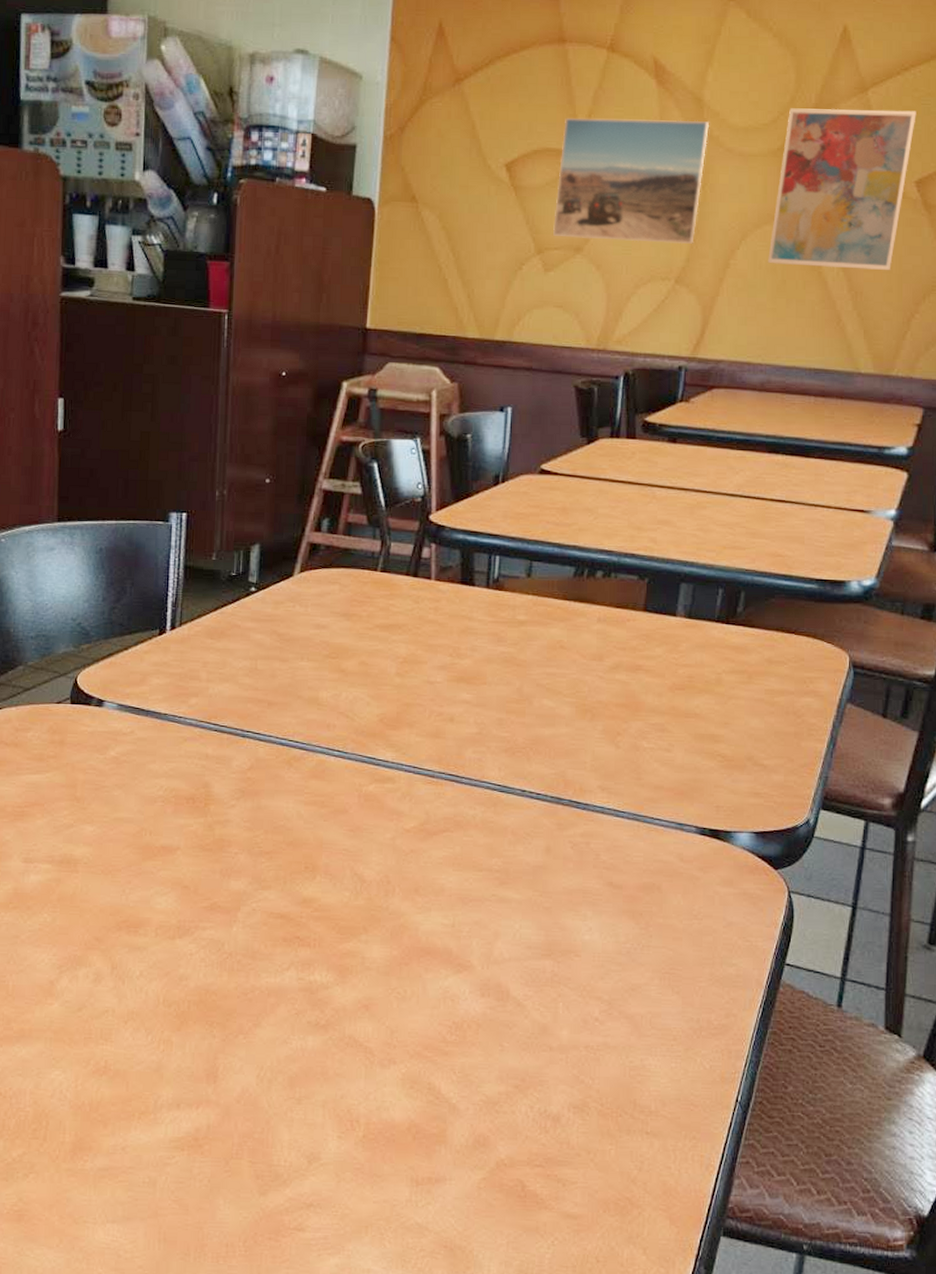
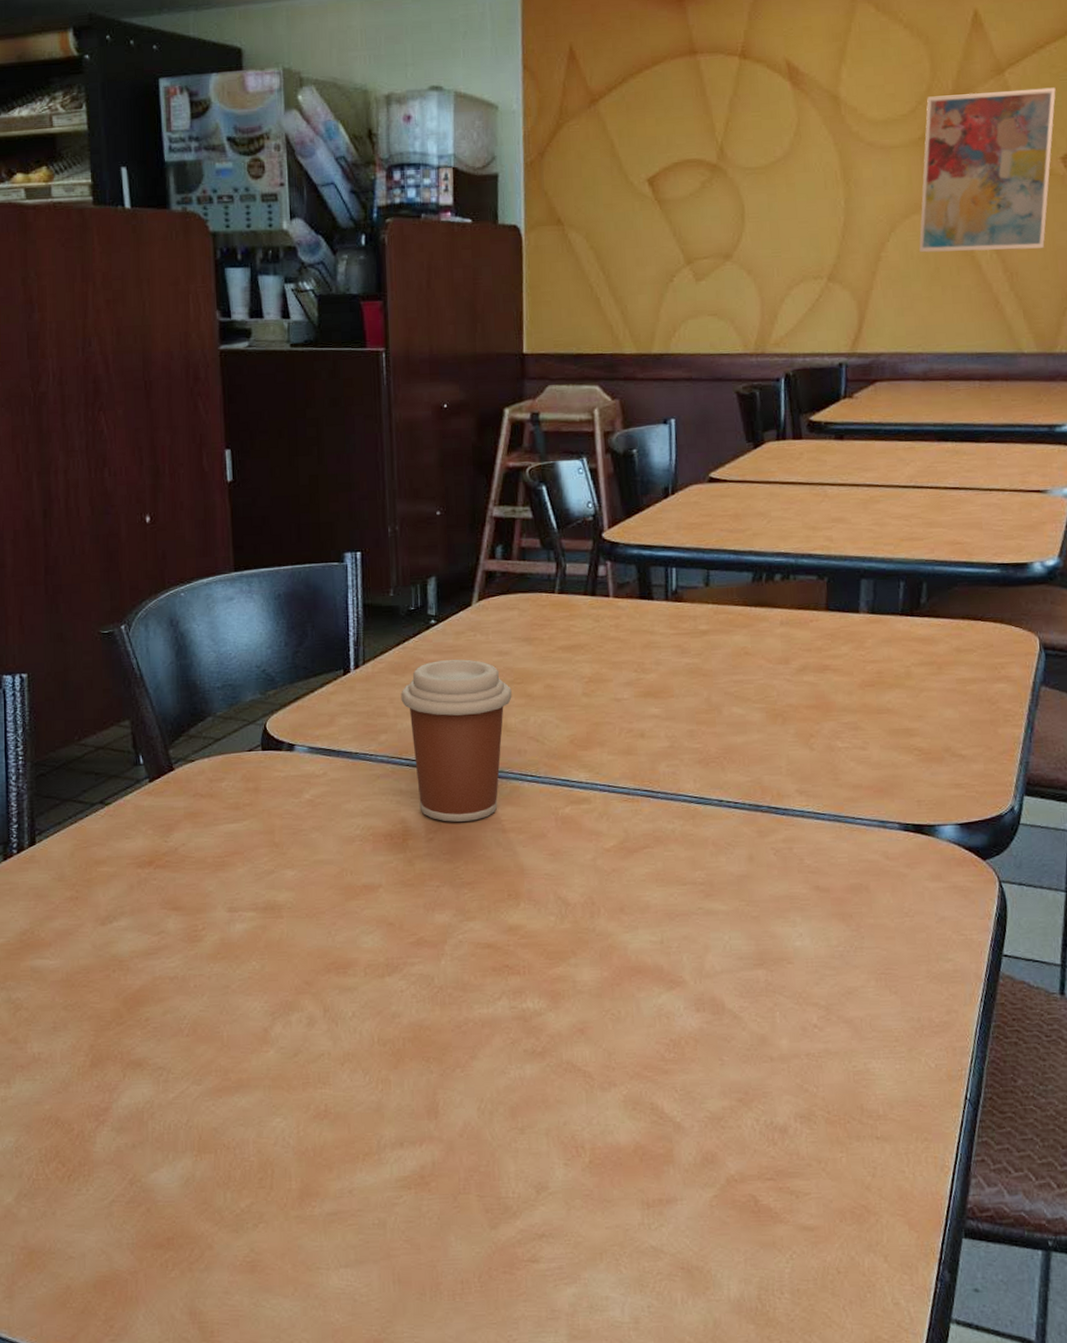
coffee cup: none [214,628,326,791] -> present [401,659,512,822]
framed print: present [553,117,709,245] -> none [700,117,848,246]

